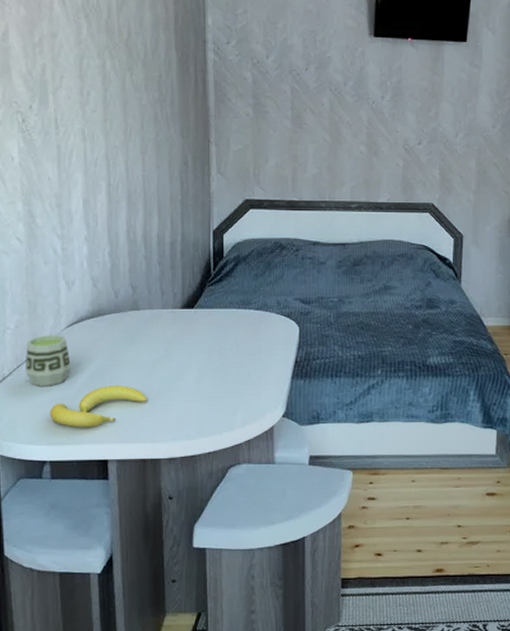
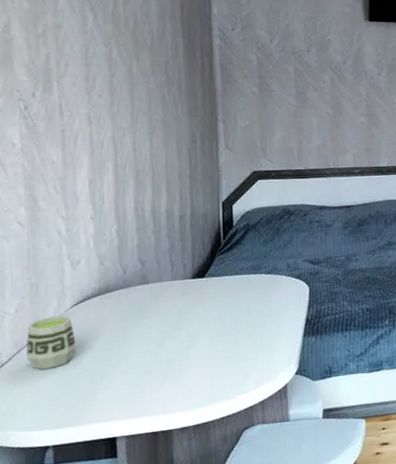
banana: present [50,386,147,428] -> none [53,360,157,408]

